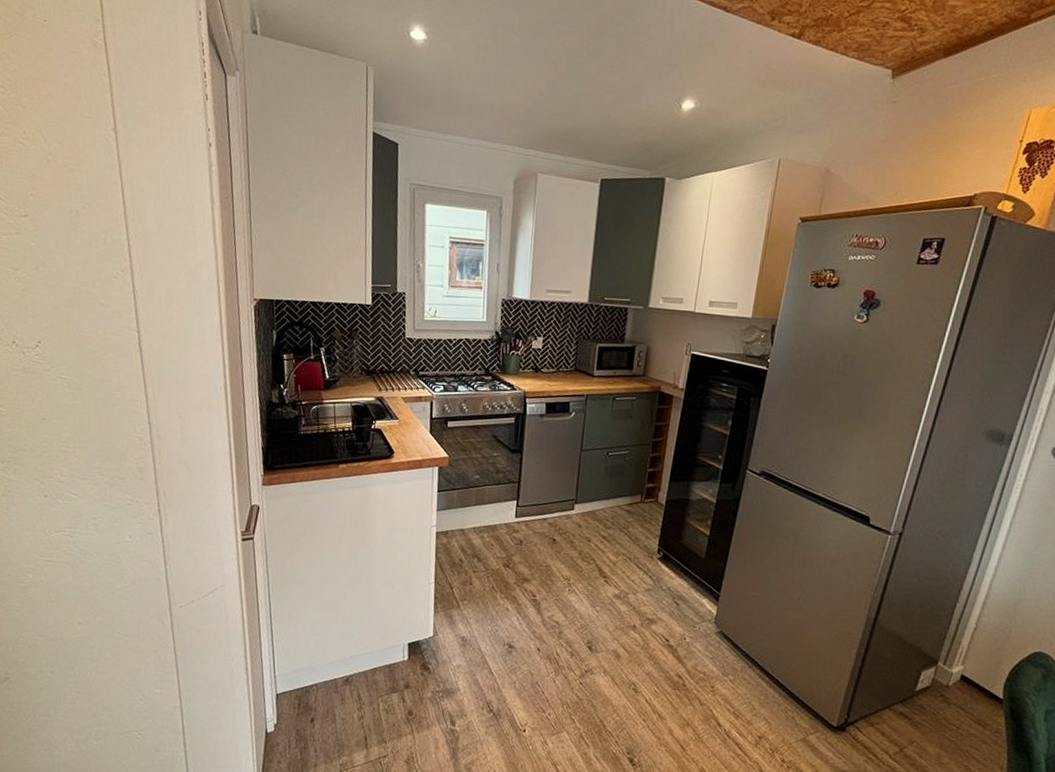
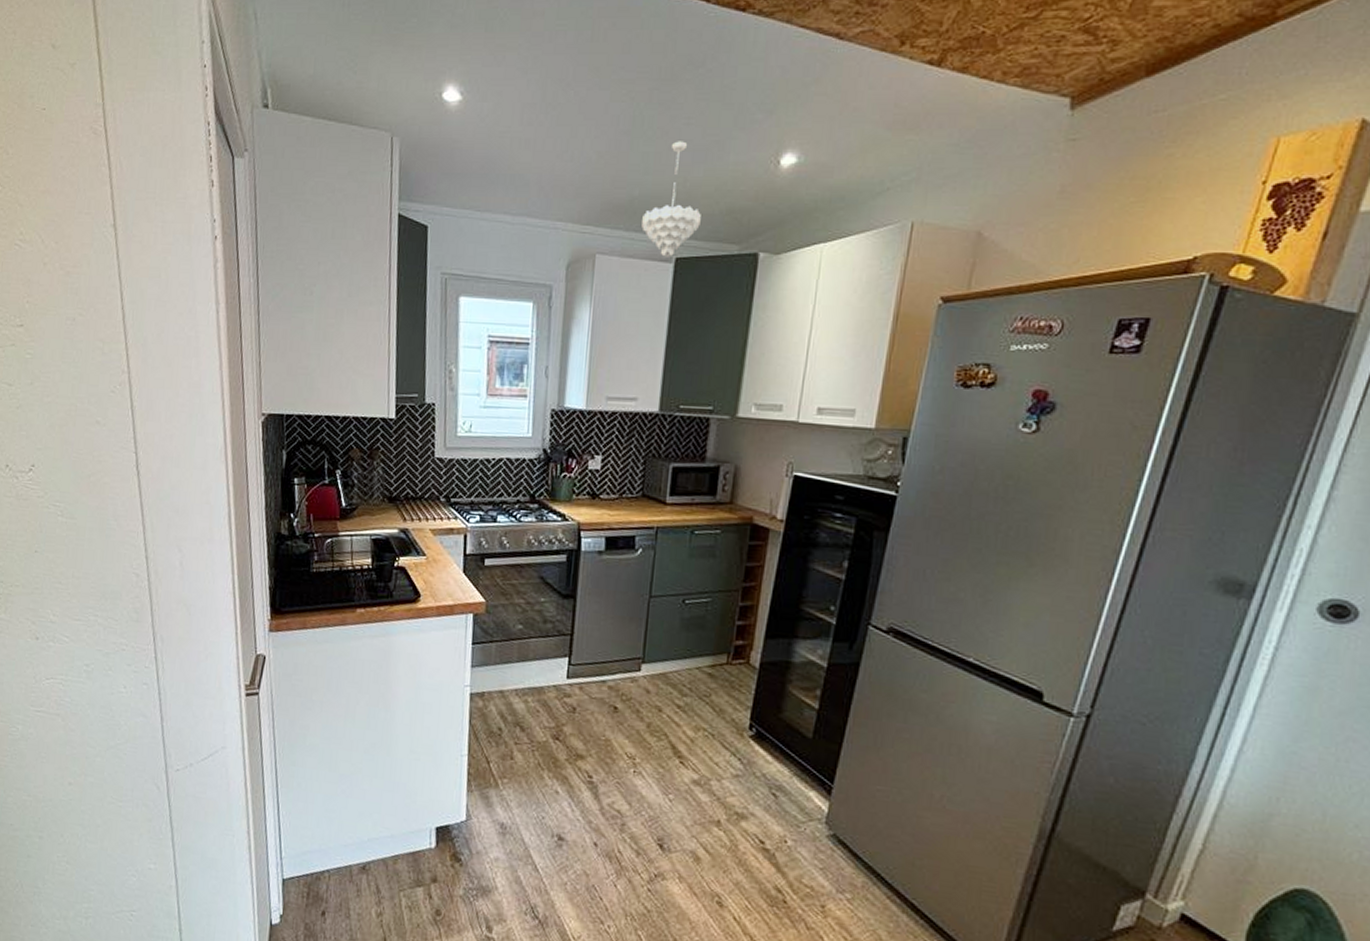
pendant light: none [574,84,621,178] -> present [641,141,701,257]

